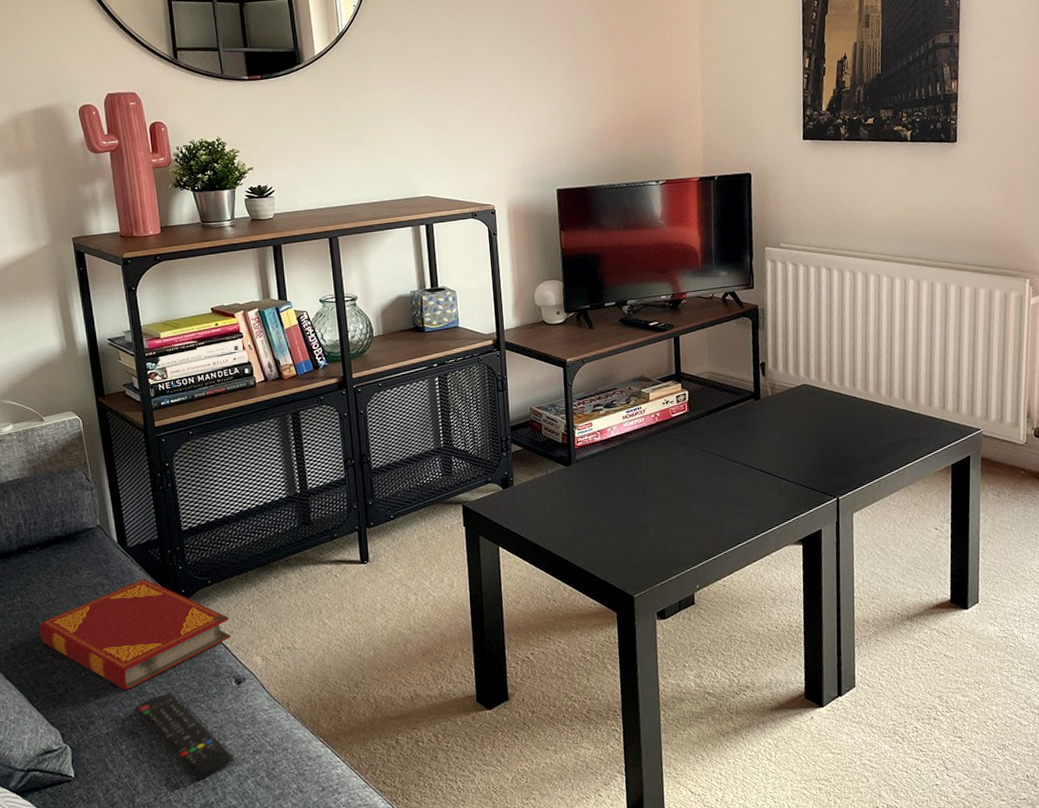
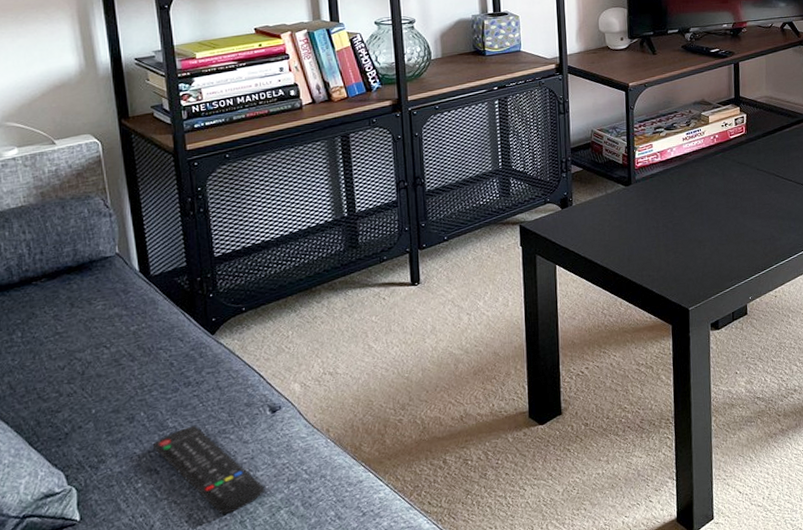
hardback book: present [39,578,231,691] -> none [43,307,267,426]

